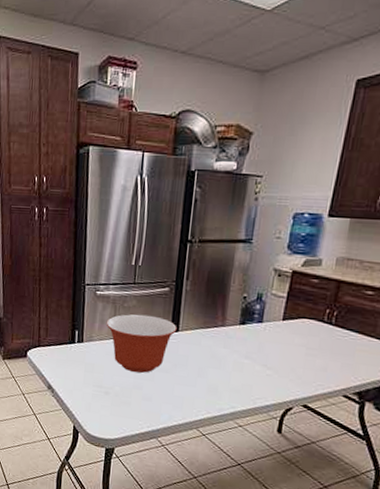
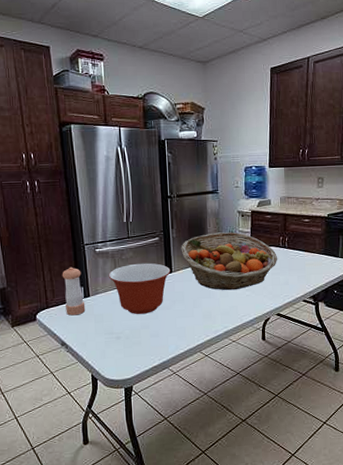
pepper shaker: none [57,306,78,360] -> present [62,267,86,316]
fruit basket: none [193,292,319,366] -> present [181,232,278,291]

